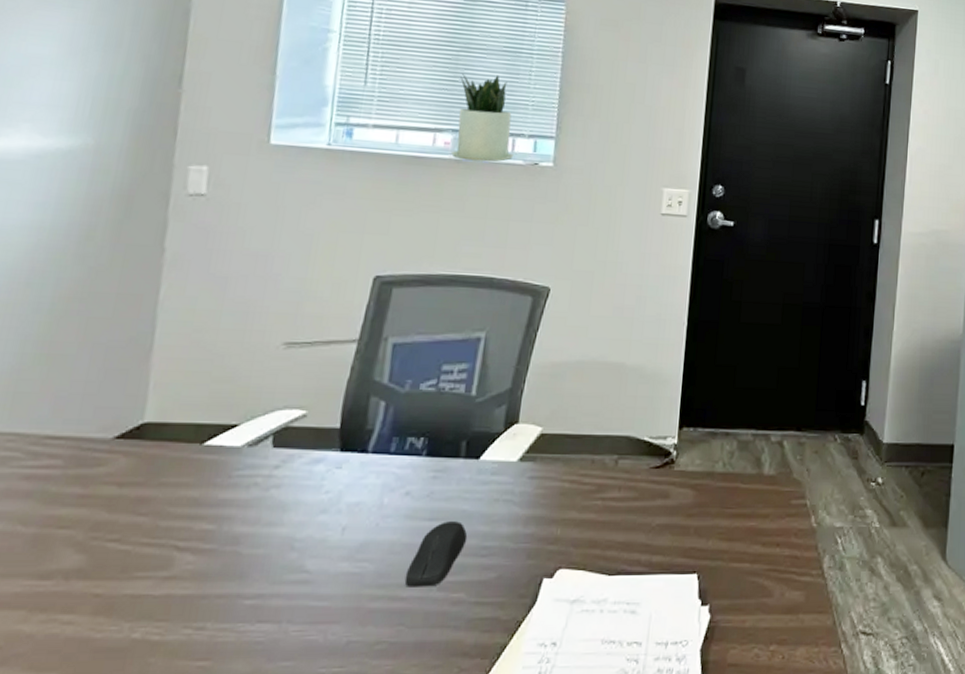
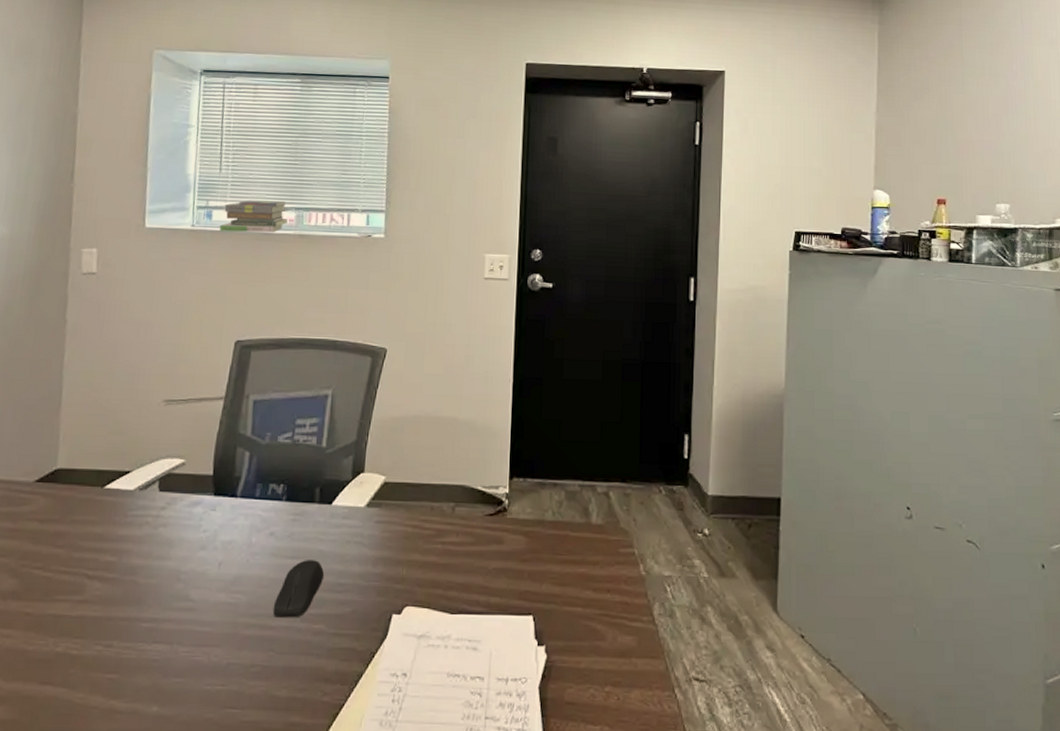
books: none [361,118,443,157] -> present [219,200,288,233]
planter: present [451,73,514,162] -> none [296,156,349,236]

